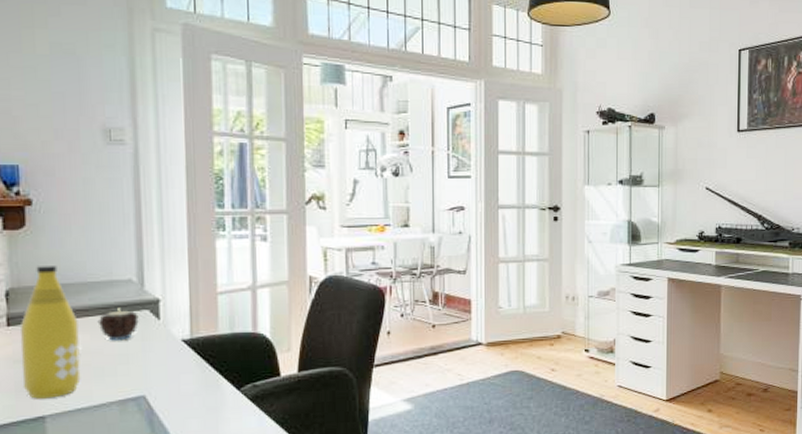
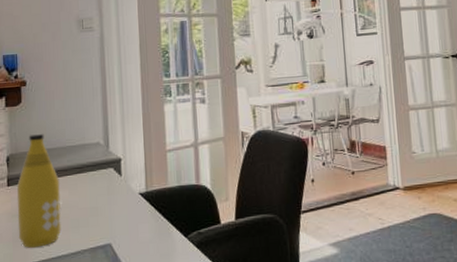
candle: present [97,307,139,341] -> none [74,167,105,196]

